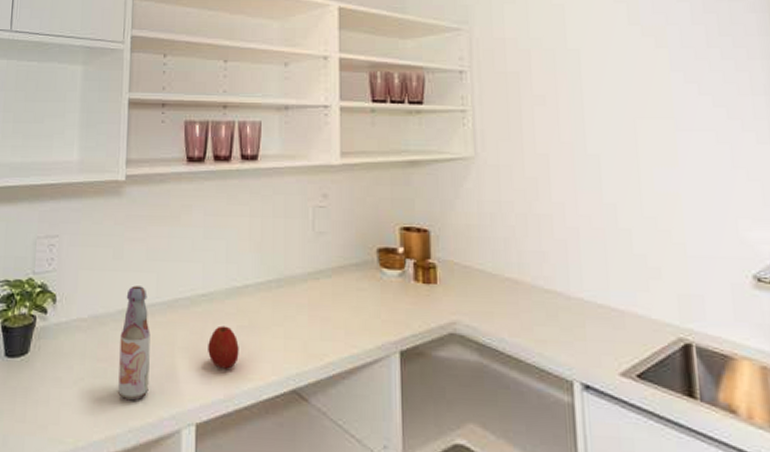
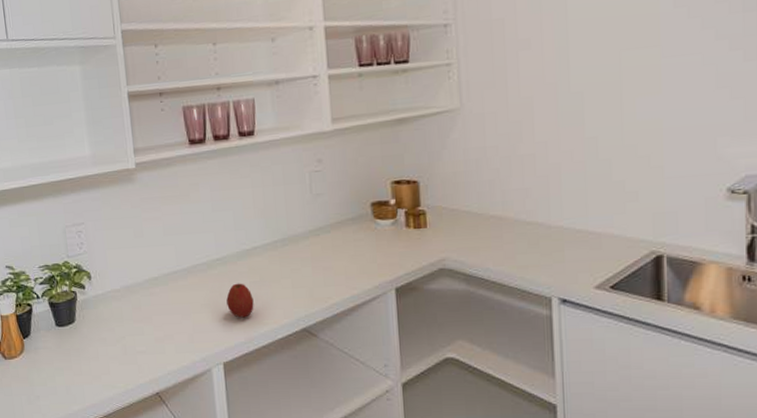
bottle: present [118,286,151,400] -> none [150,257,180,350]

